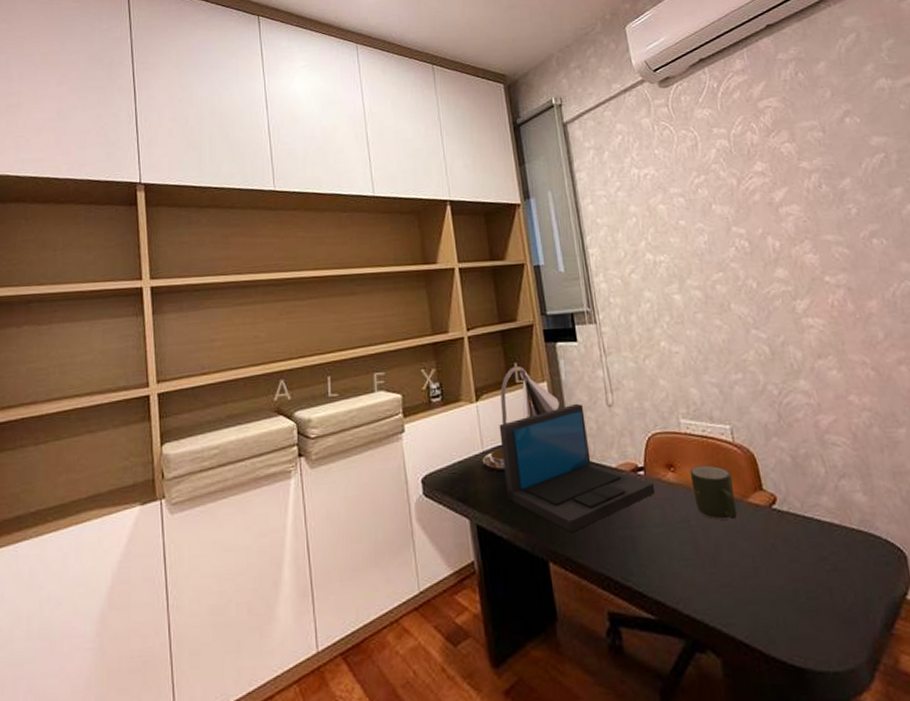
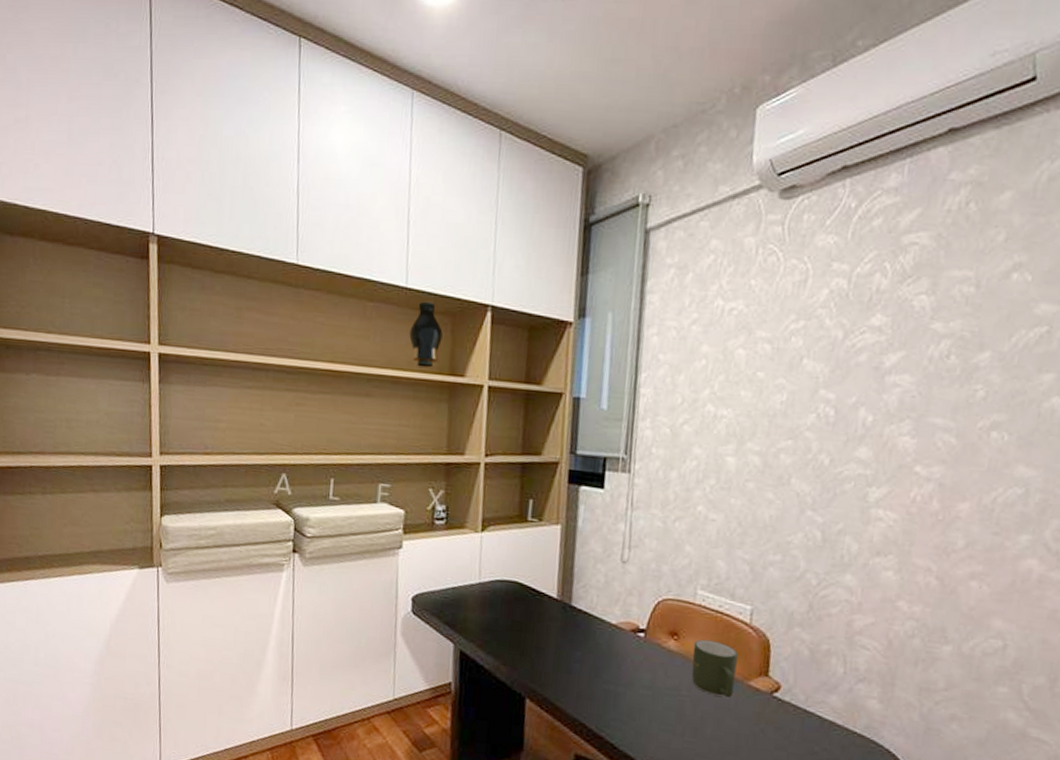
vase: none [382,204,412,261] -> present [409,301,443,368]
table lamp: present [482,365,560,472] -> none [476,502,570,606]
laptop: present [499,403,656,533] -> none [496,552,653,677]

